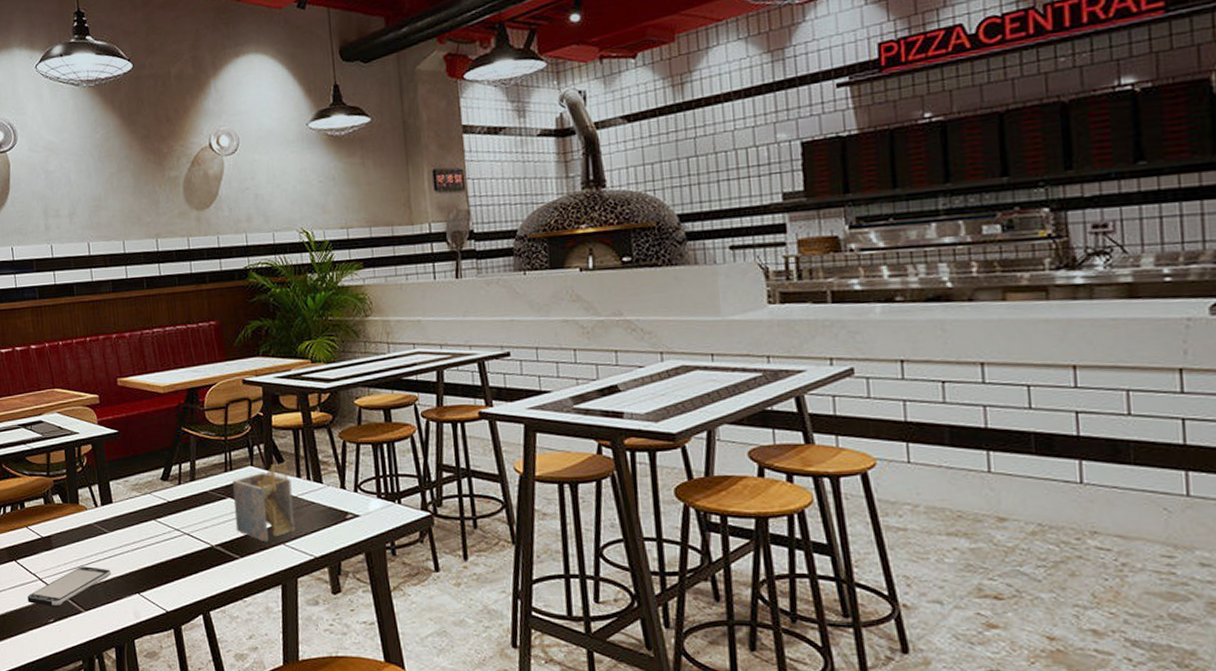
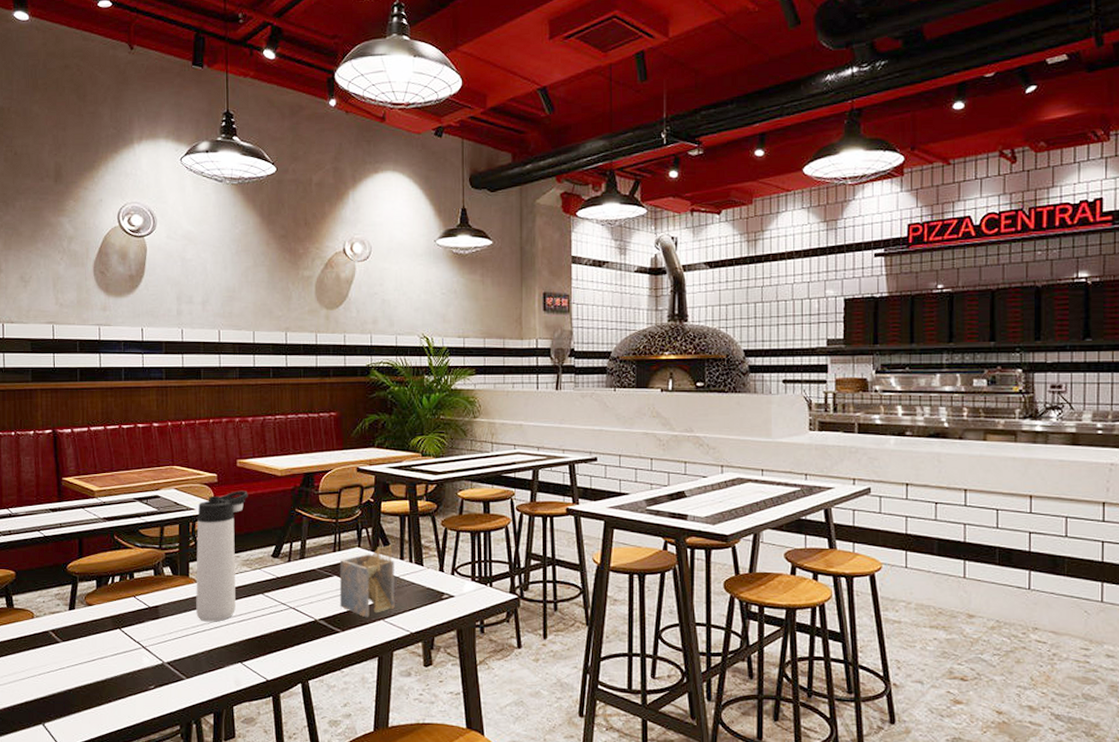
smartphone: present [27,566,112,608] -> none [129,636,216,675]
thermos bottle: none [82,411,132,551] -> present [196,491,248,622]

